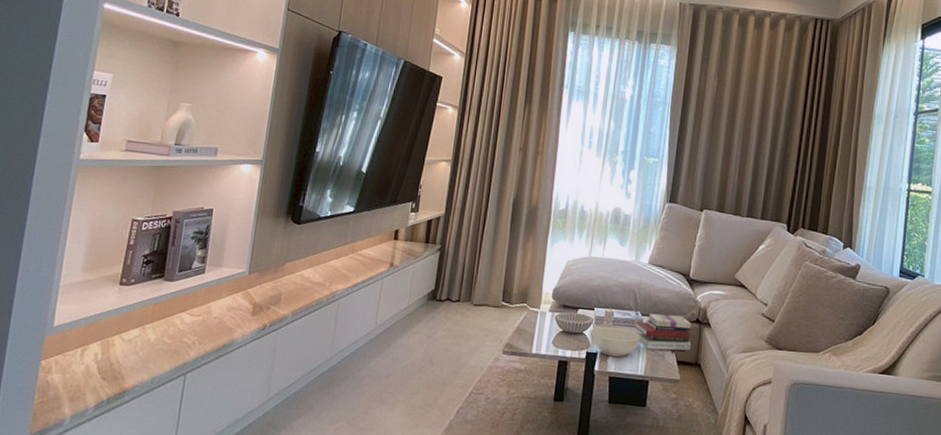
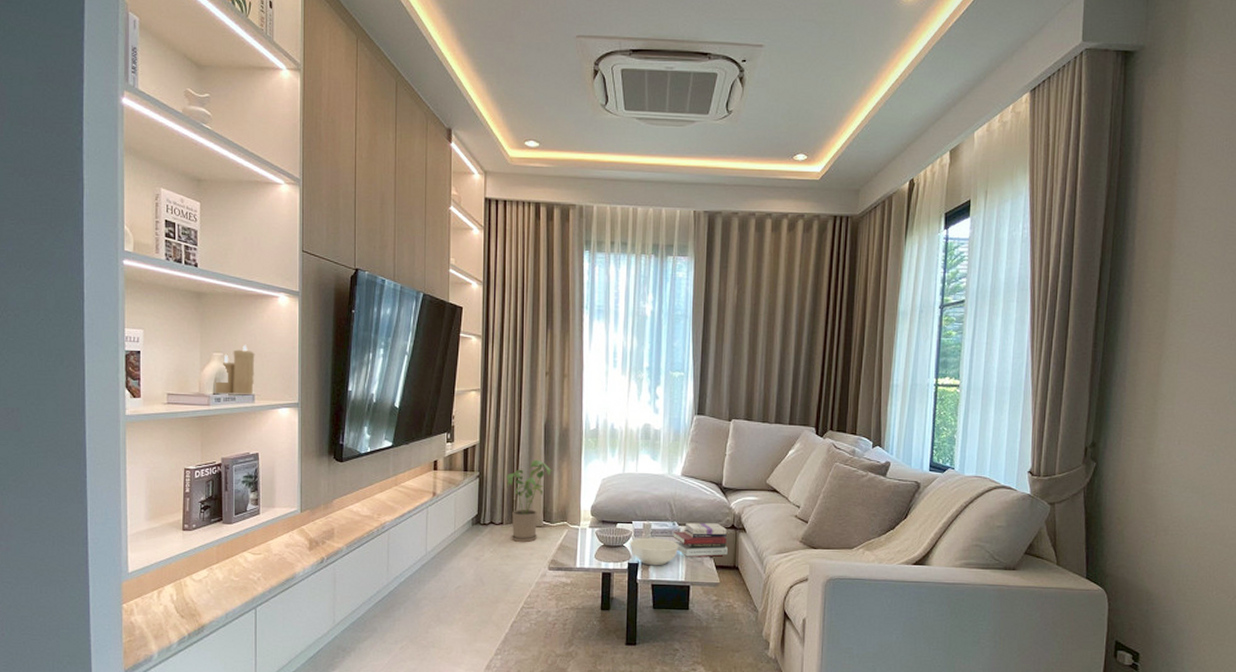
candle: none [176,97,225,149] -> present [214,344,255,396]
house plant: none [467,236,518,323] -> present [507,459,554,542]

